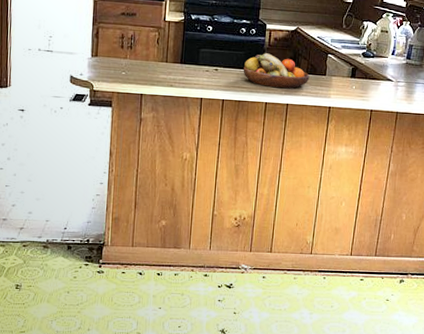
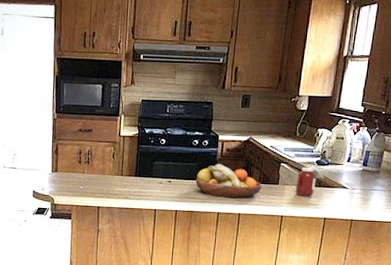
jar: none [342,58,370,88] -> present [295,167,324,196]

